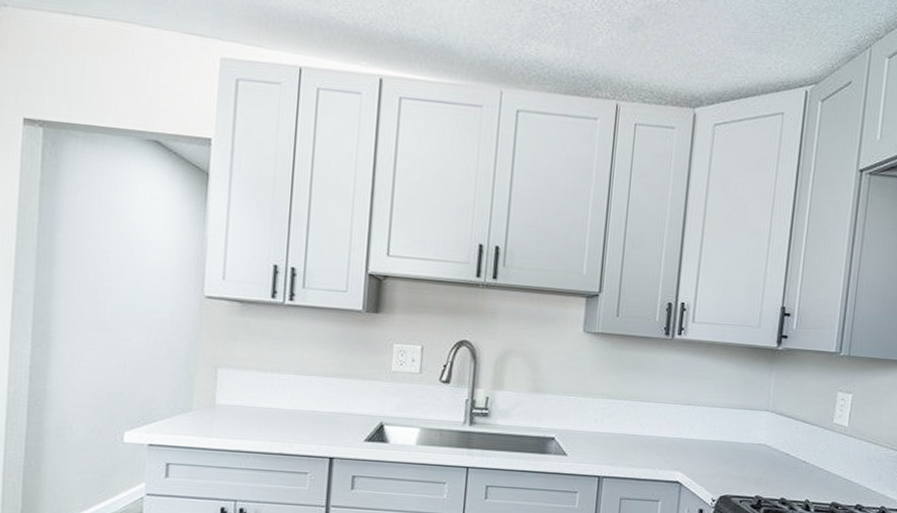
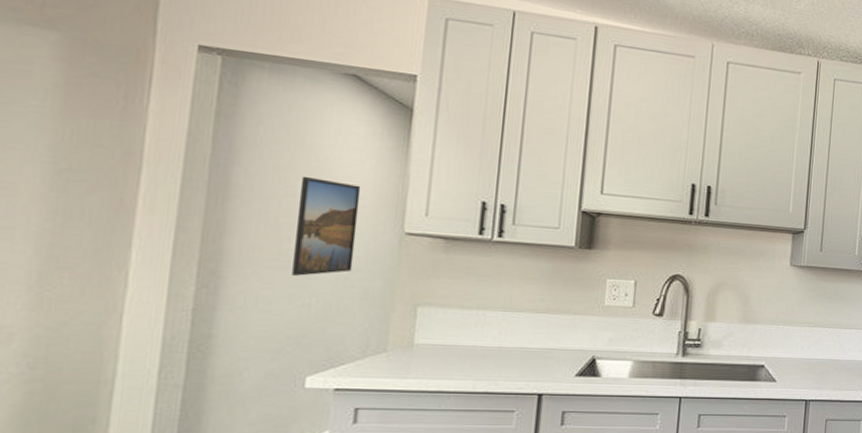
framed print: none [109,241,165,337] -> present [292,176,361,276]

